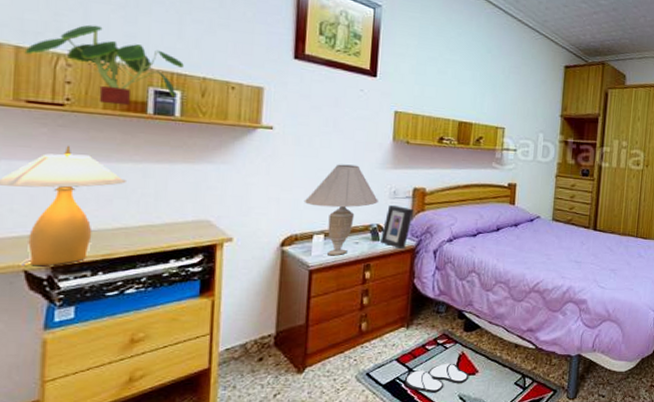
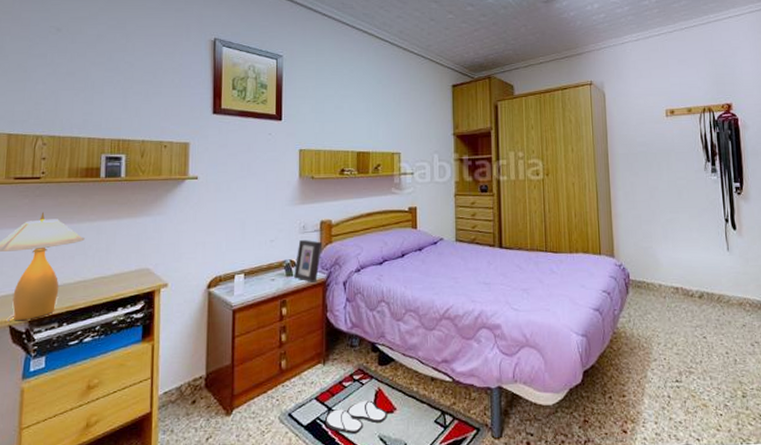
plant: present [24,24,184,106] -> none [14,108,127,173]
table lamp: present [304,164,378,256] -> none [225,204,290,295]

